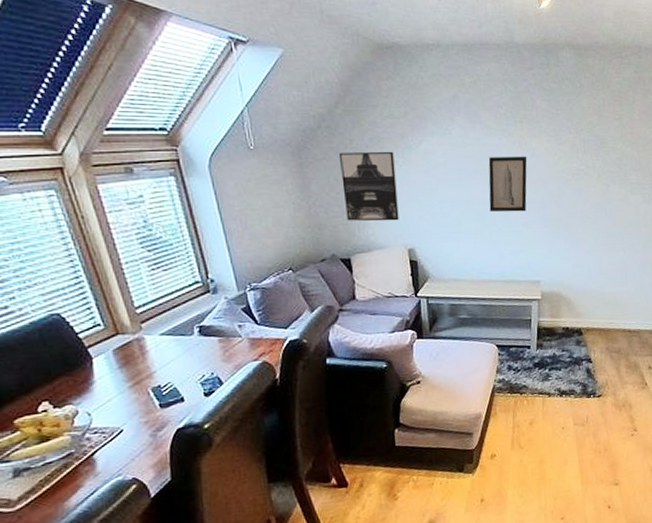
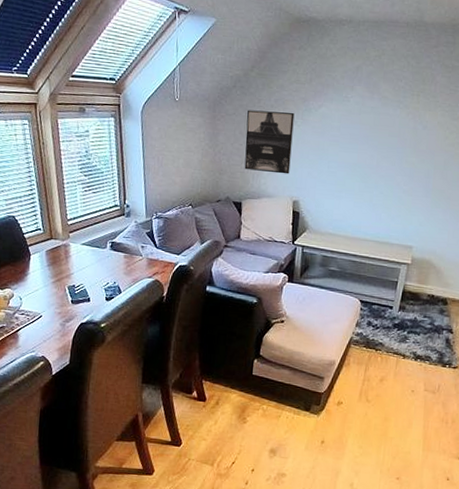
wall art: present [488,156,527,212] -> none [374,125,419,180]

